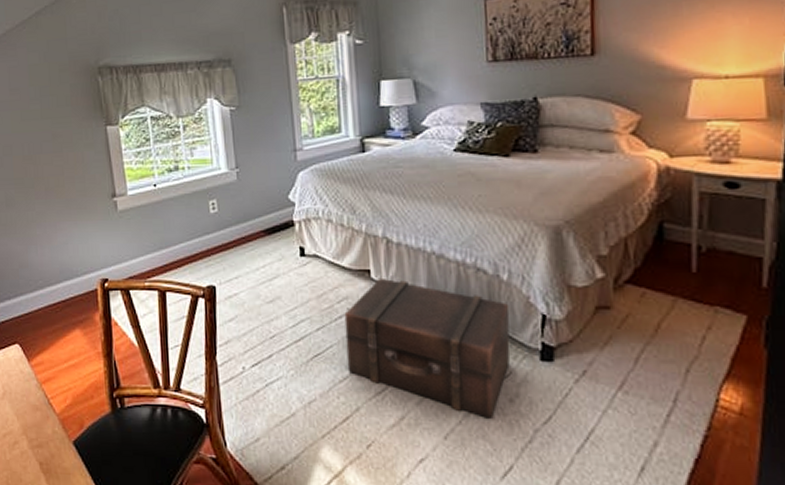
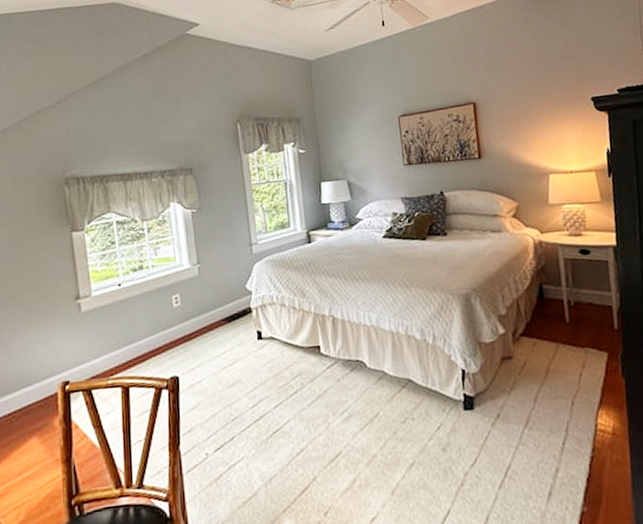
suitcase: present [344,277,510,419] -> none [299,352,440,469]

